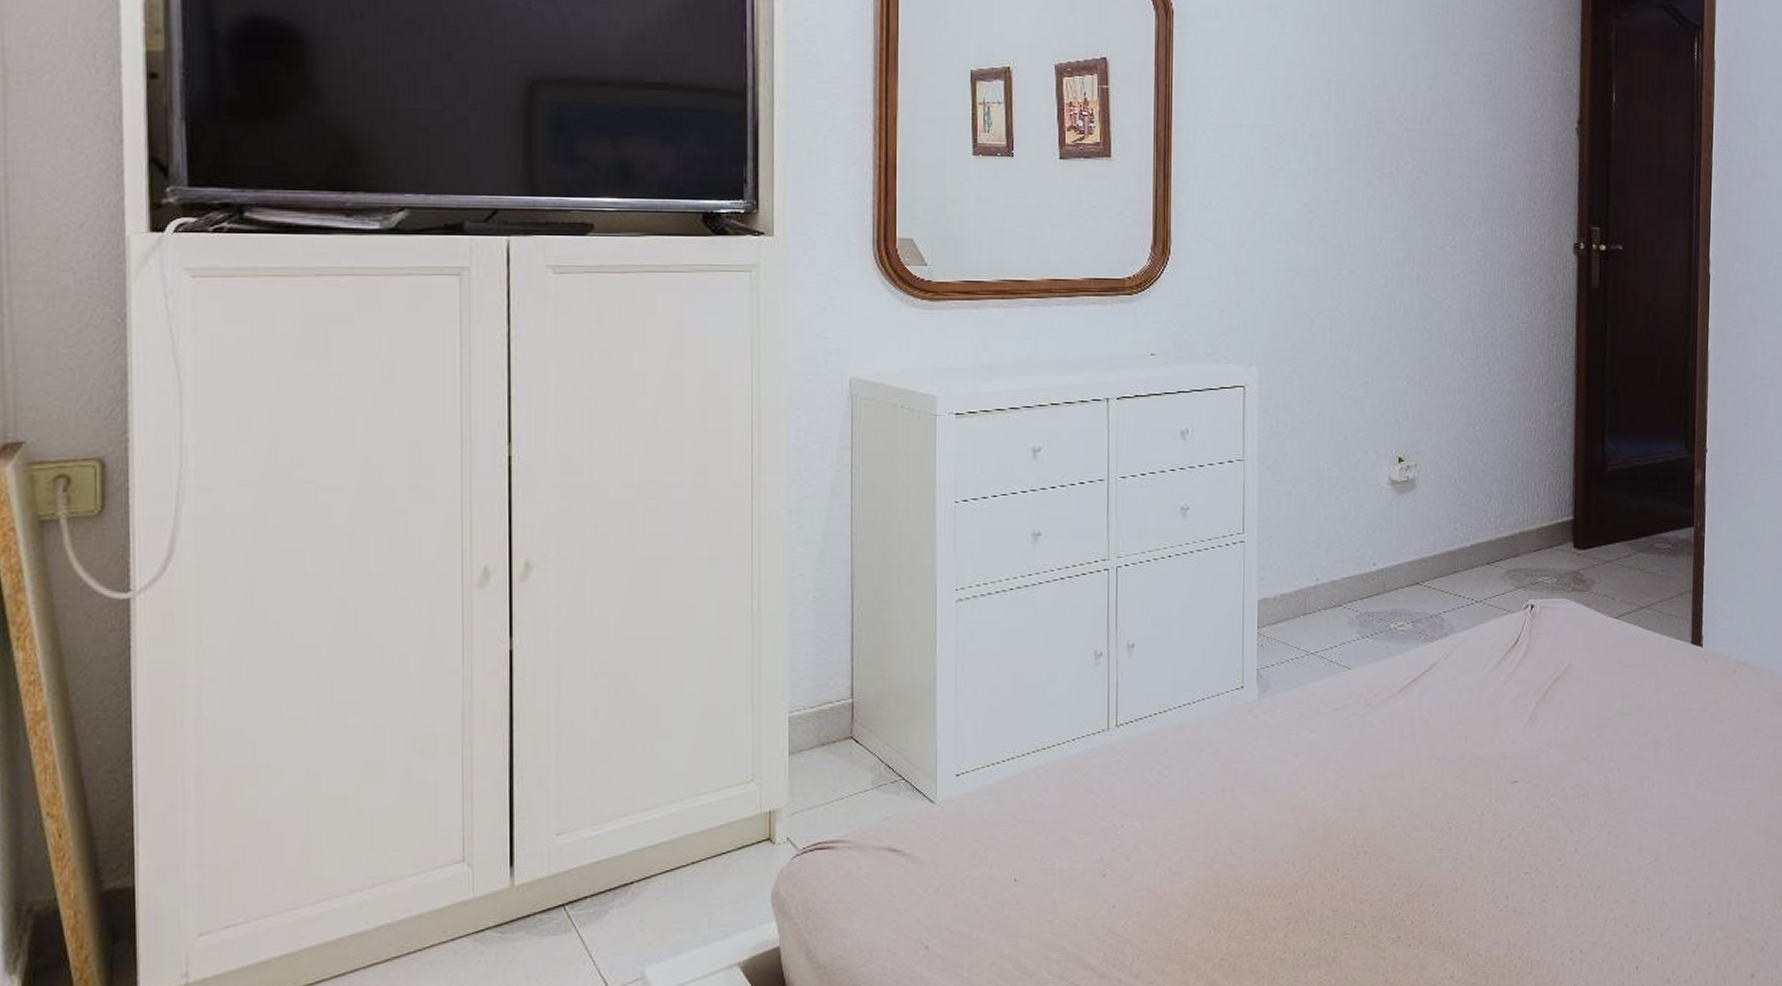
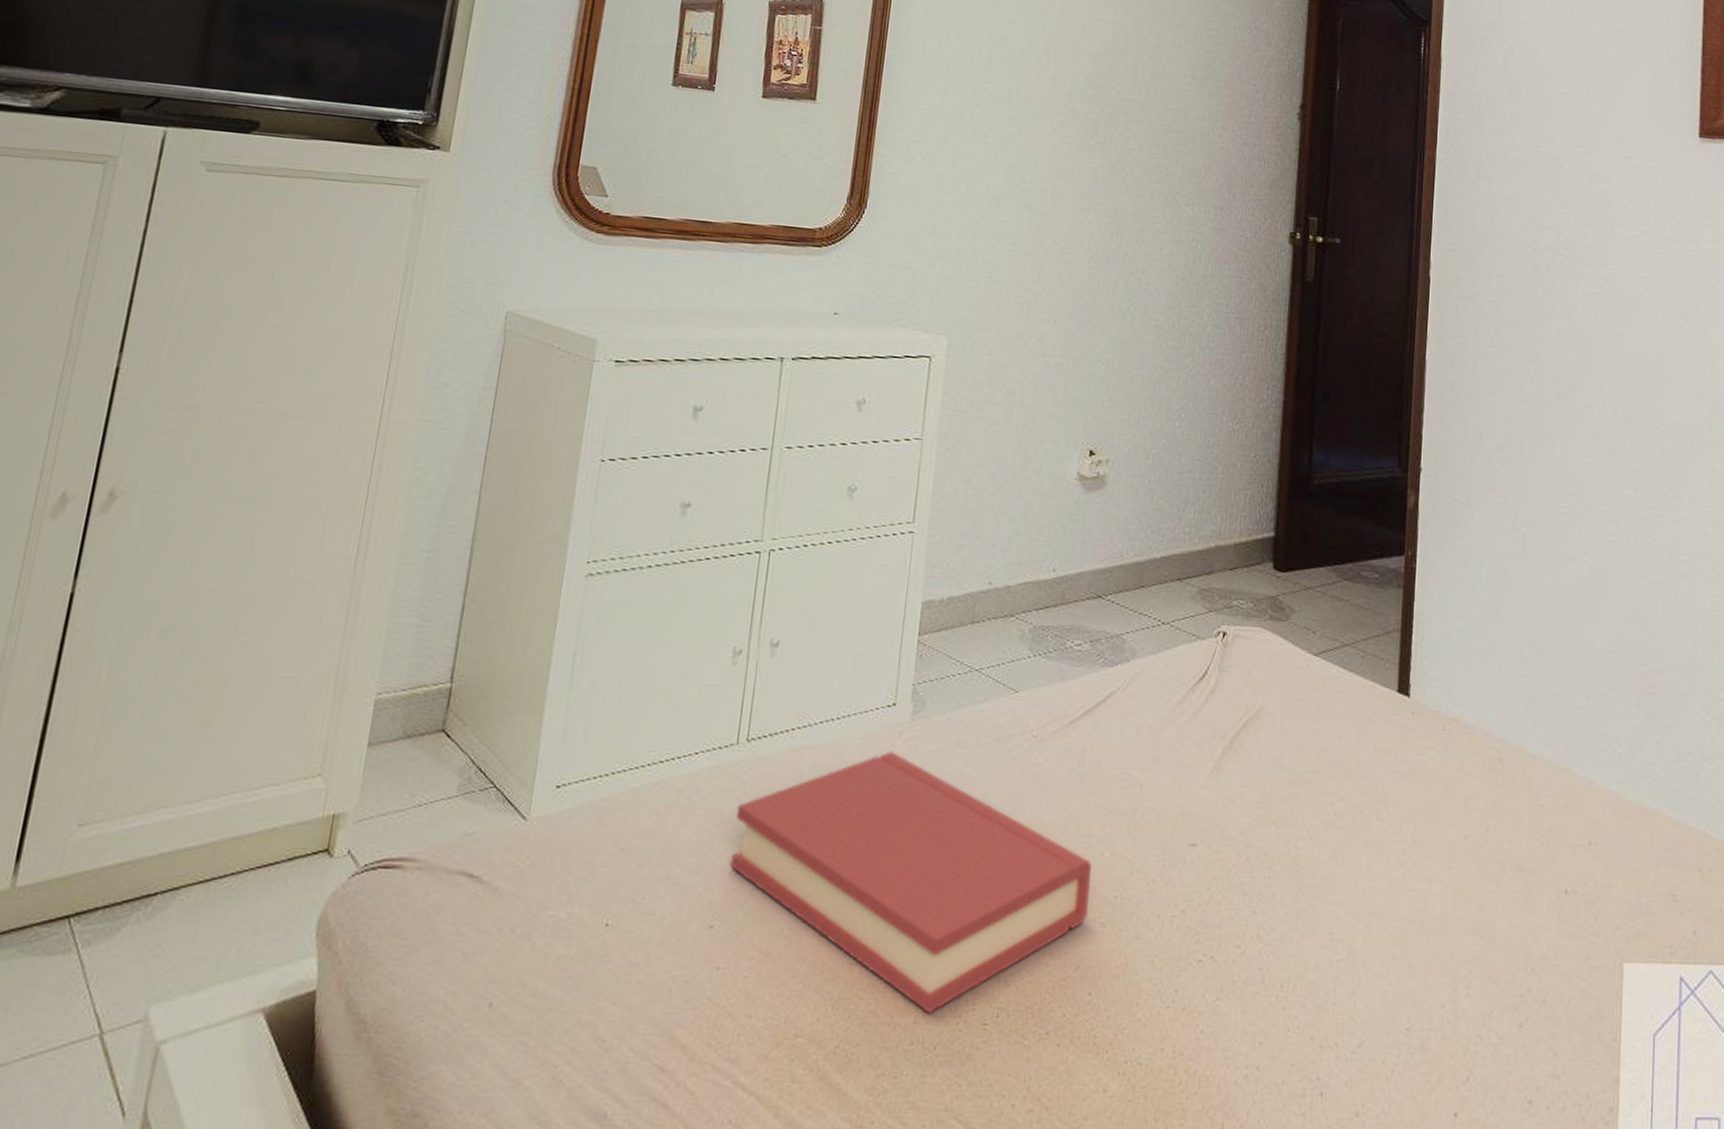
hardback book: none [1114,724,1427,929] -> present [731,750,1092,1014]

